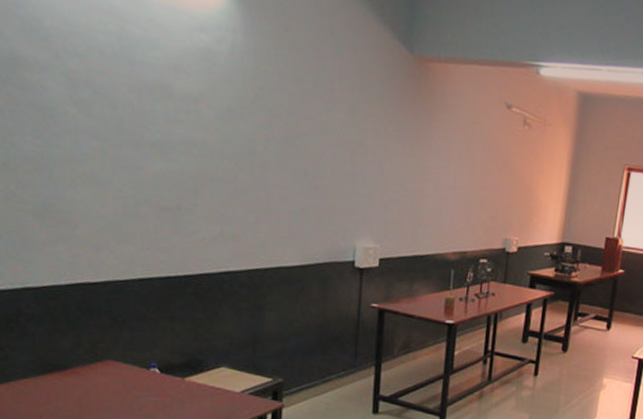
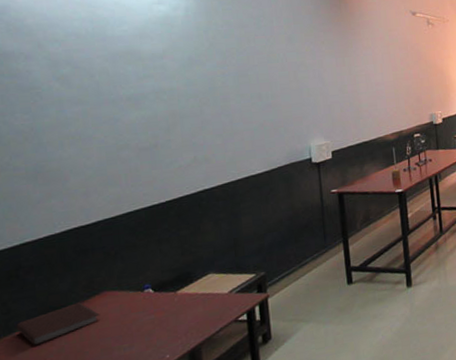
notebook: none [13,365,101,401] -> present [16,302,100,346]

